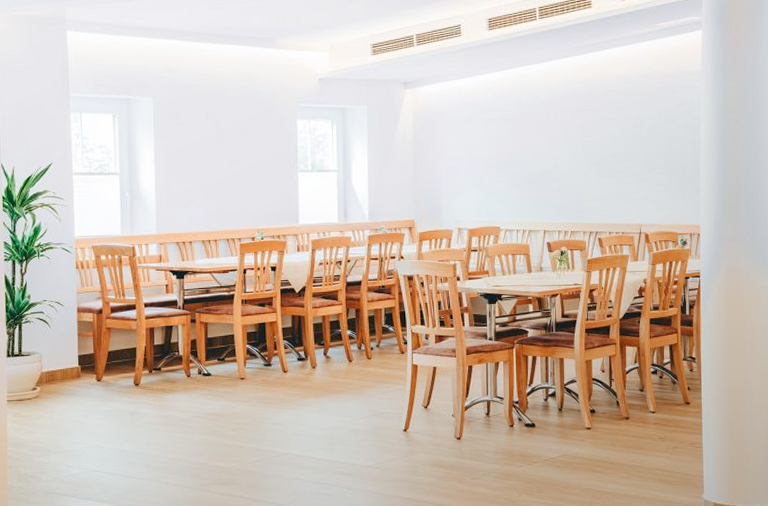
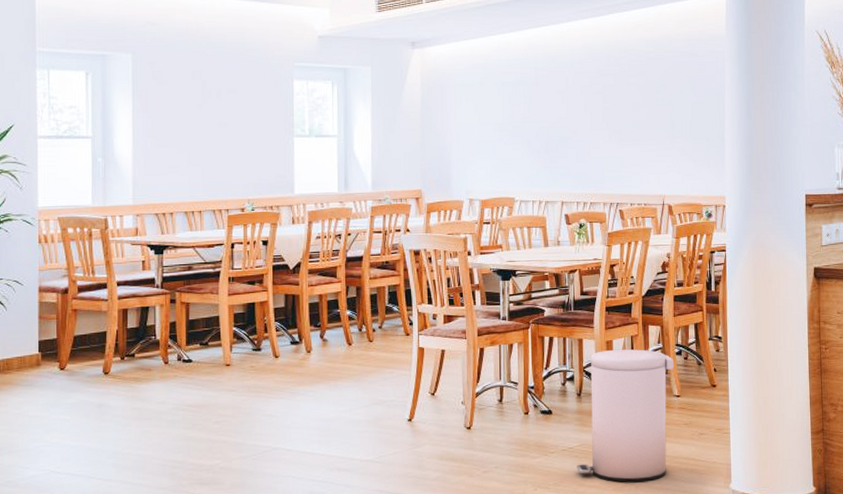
pedal bin: none [558,368,650,491] -> present [577,349,674,483]

